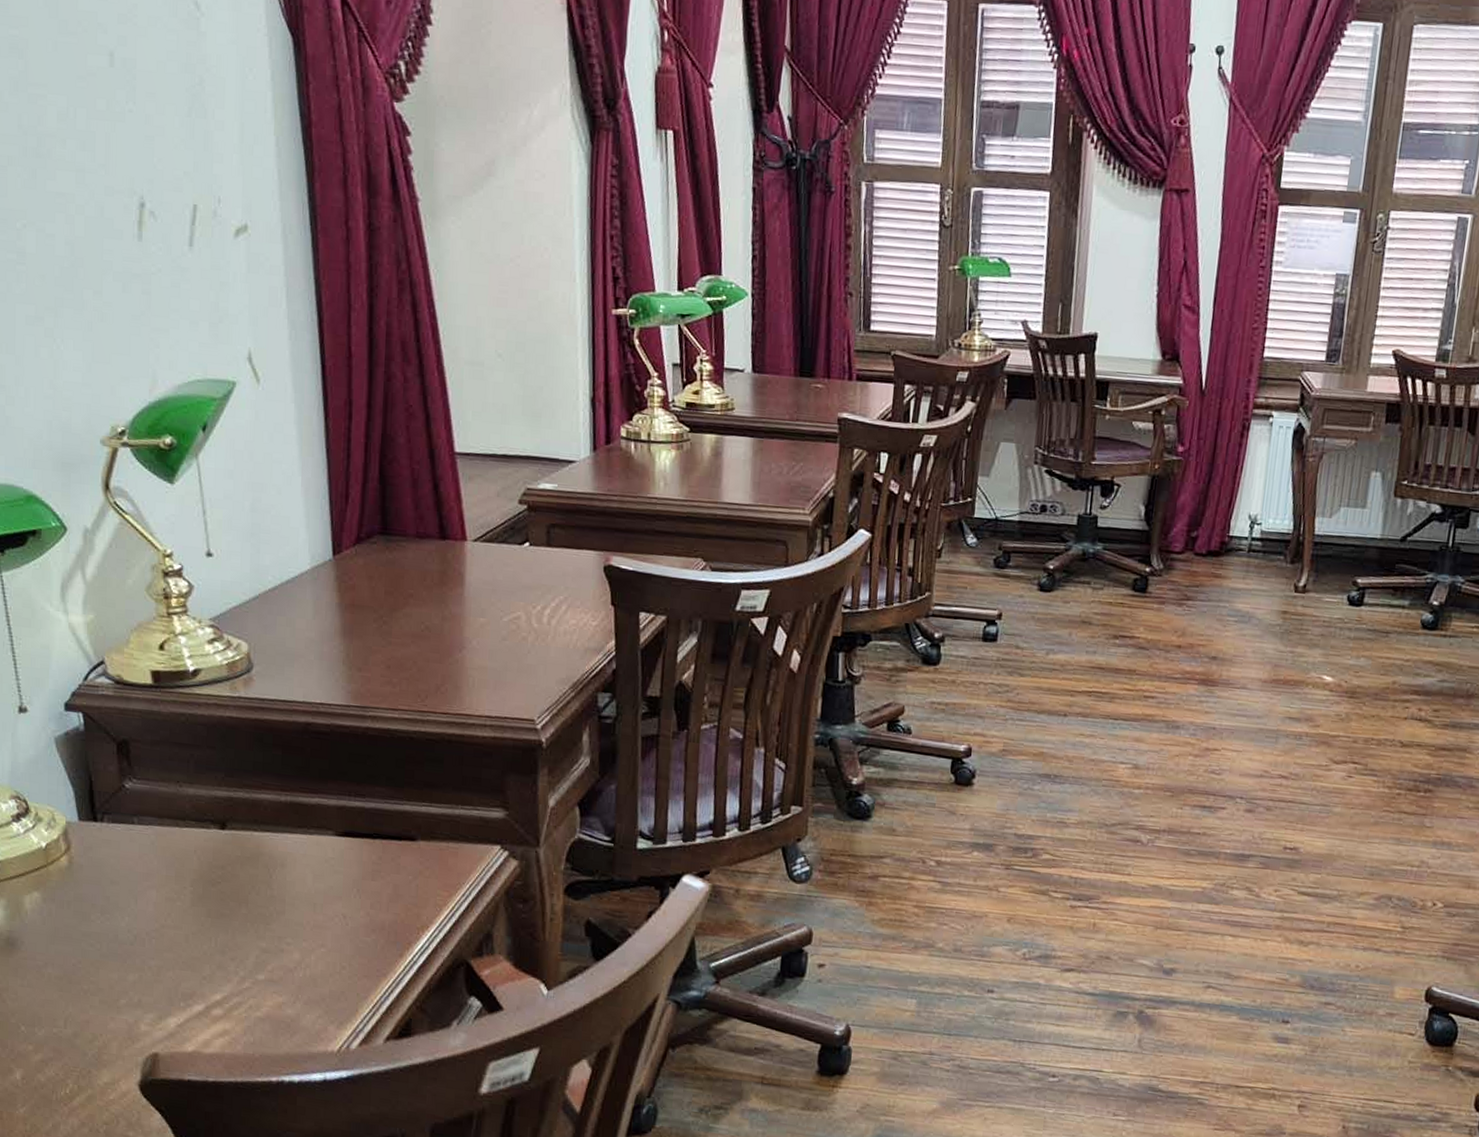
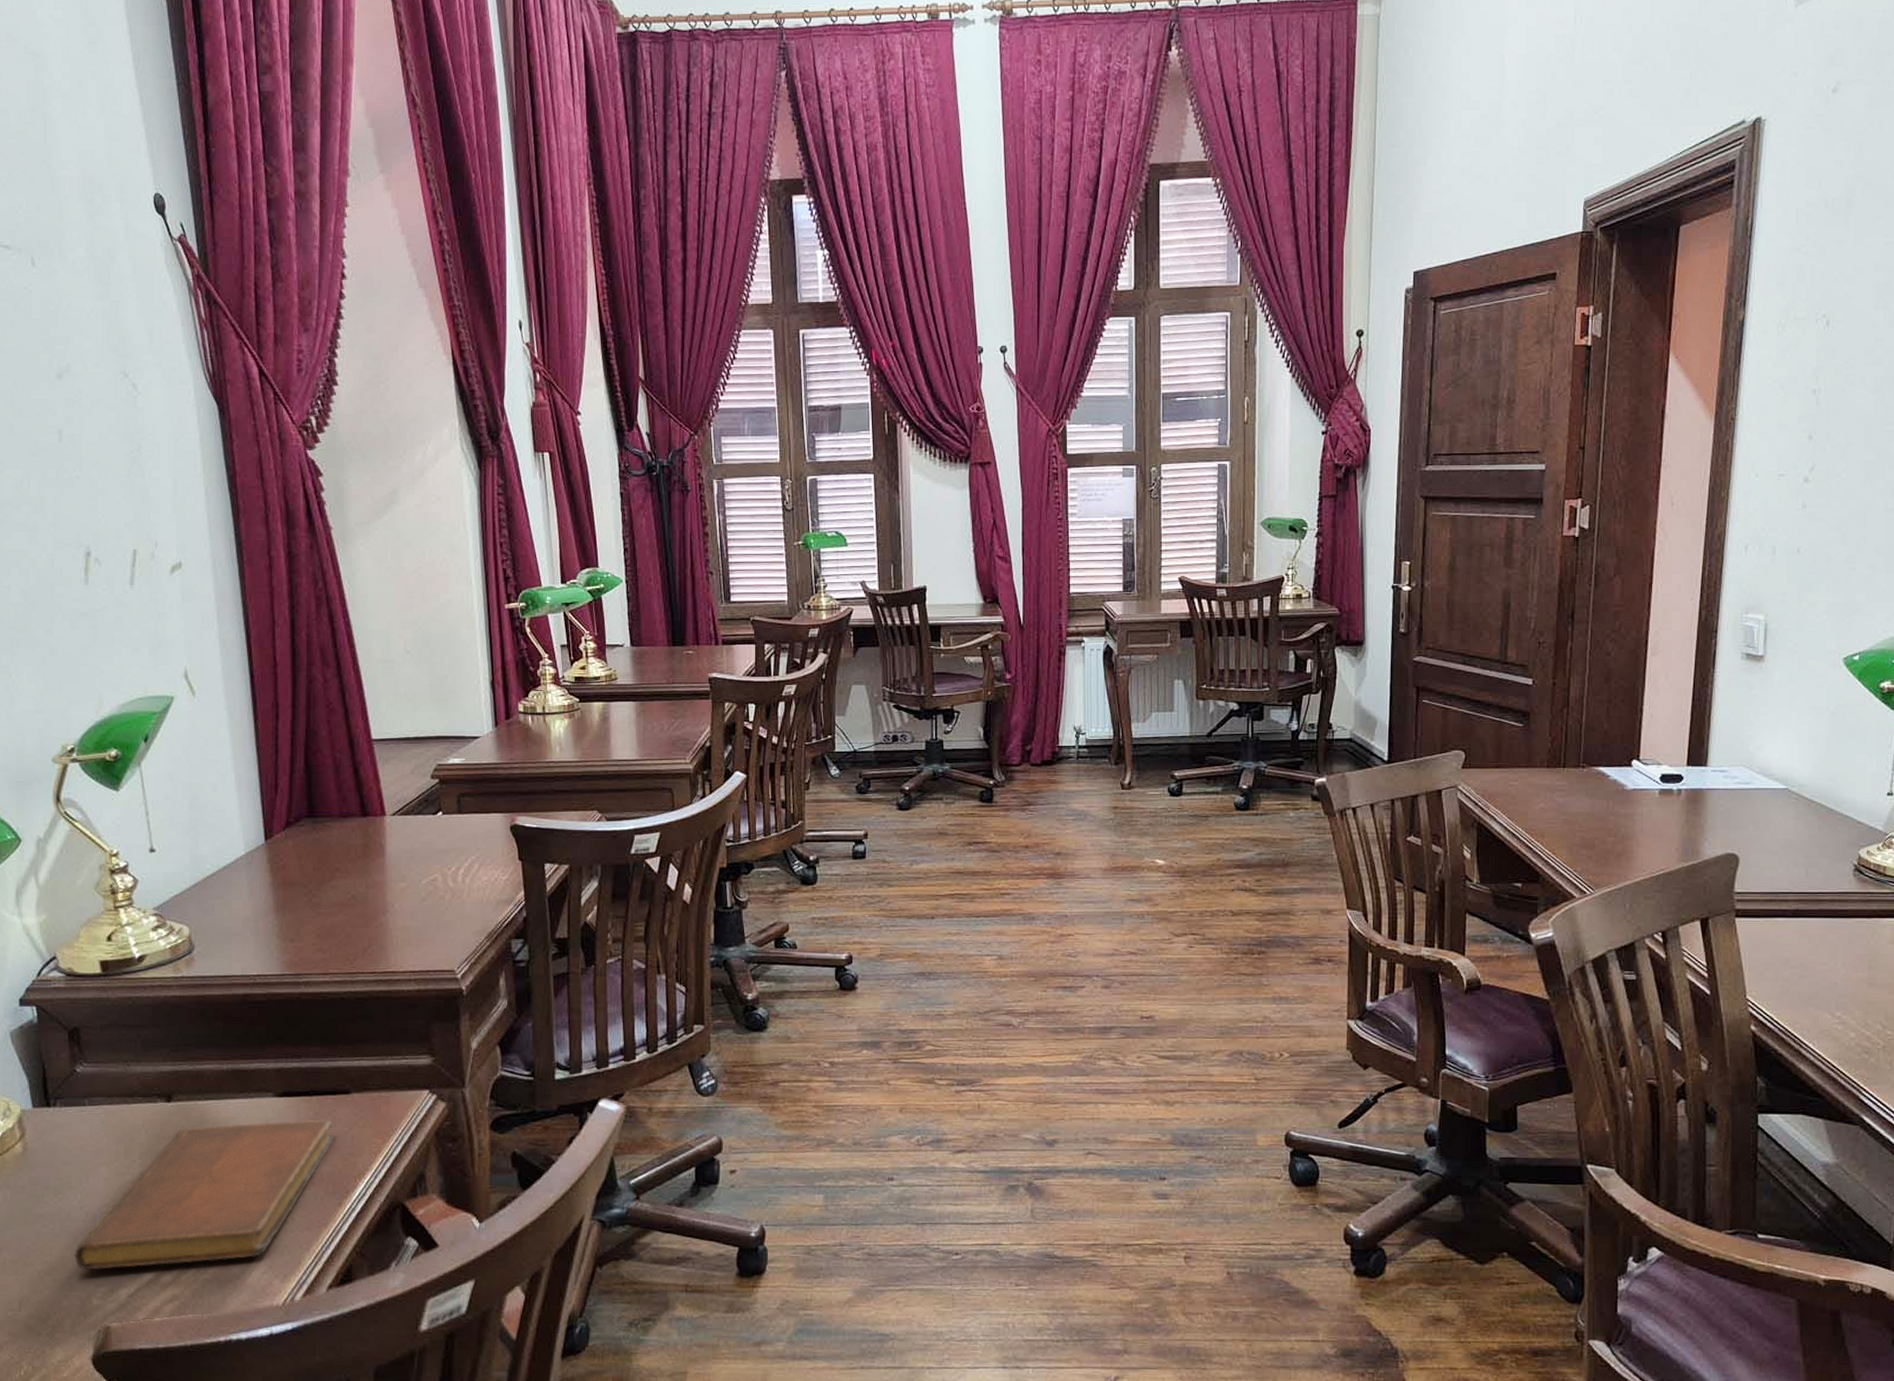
notebook: none [122,858,397,1000] -> present [74,1119,334,1270]

